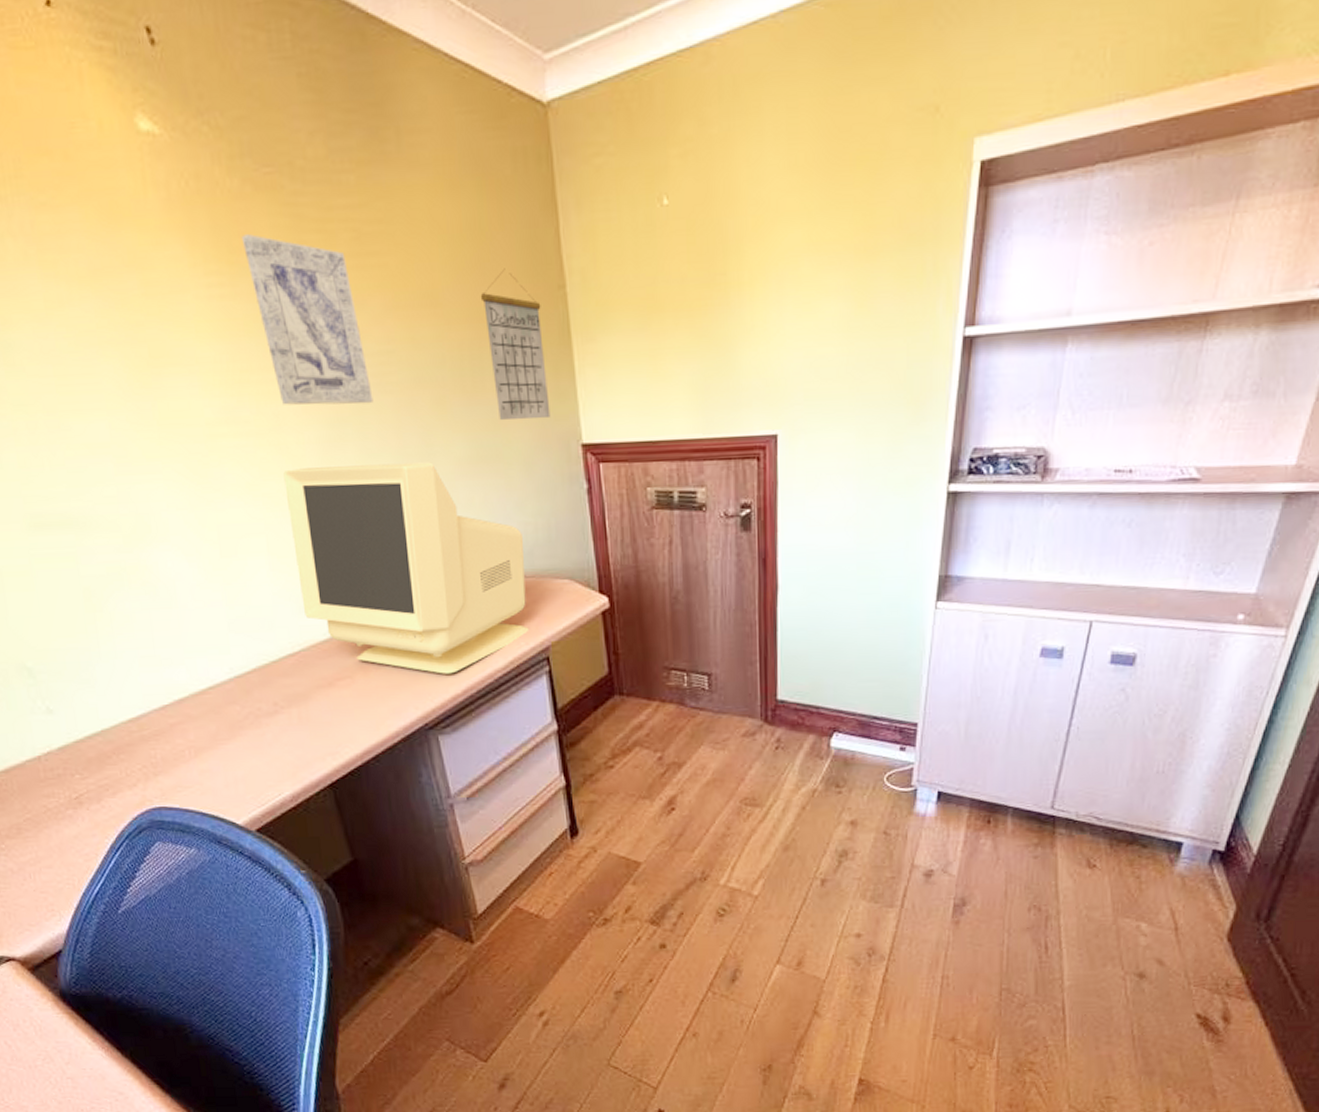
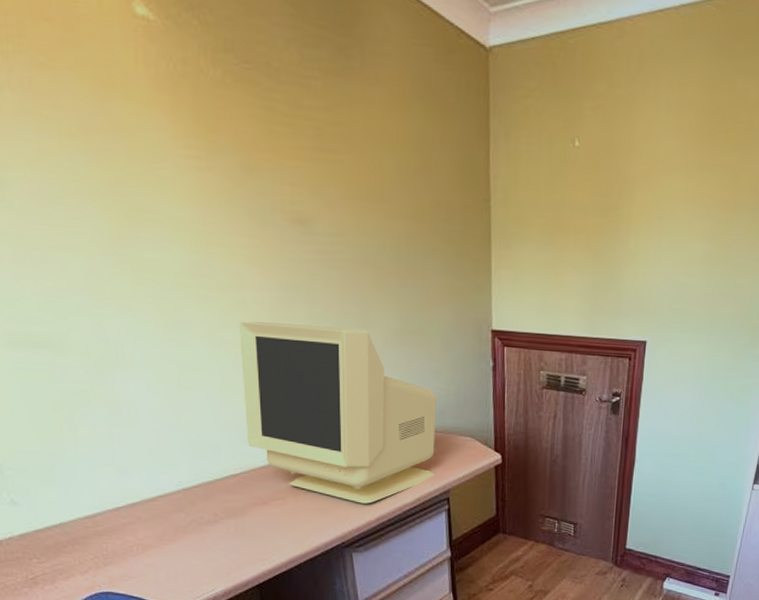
wall art: present [241,234,373,405] -> none [219,118,322,275]
calendar: present [480,268,551,420] -> none [419,178,469,306]

